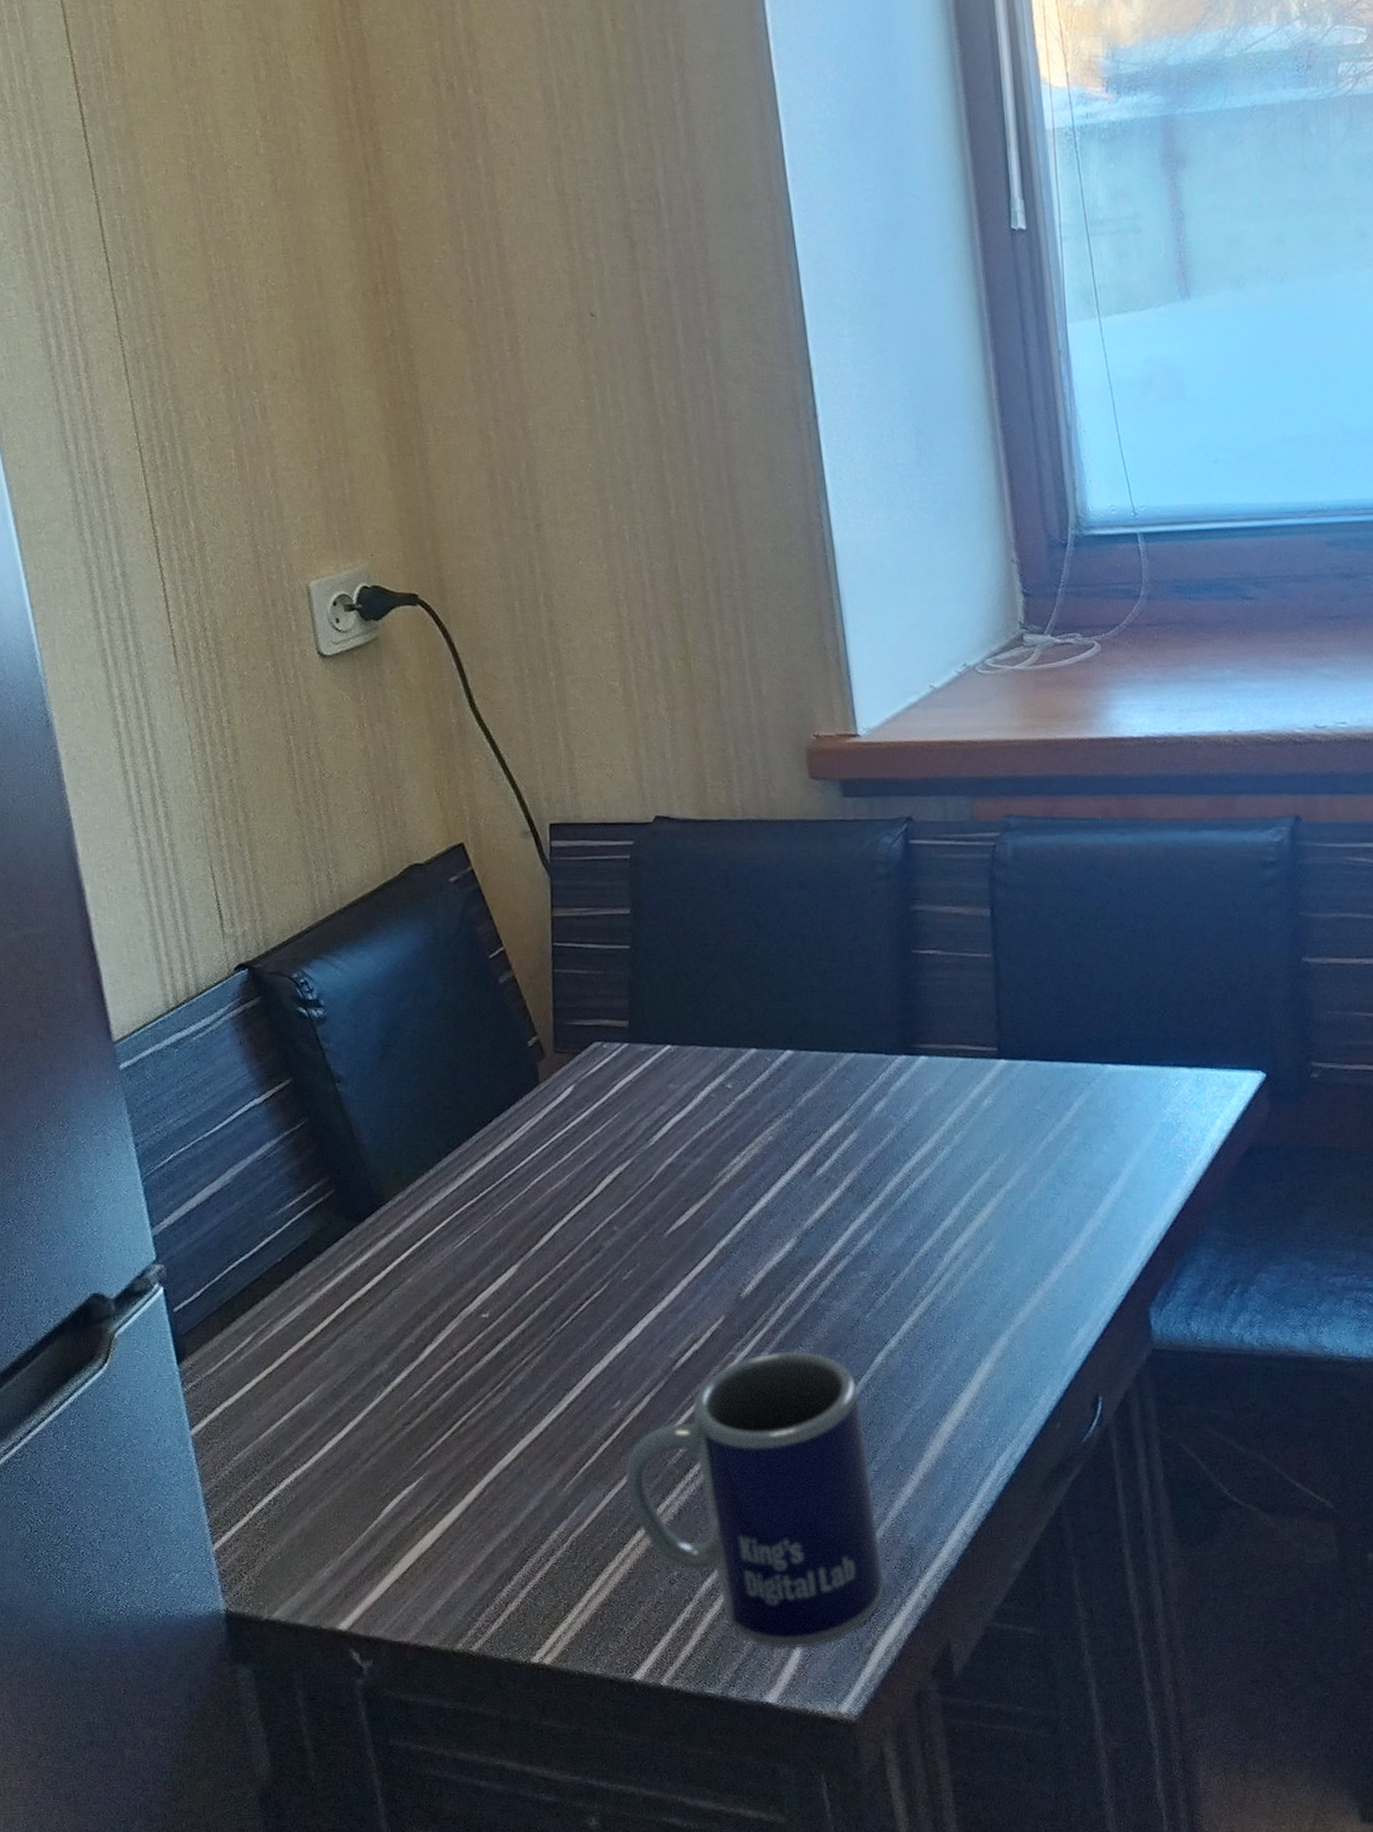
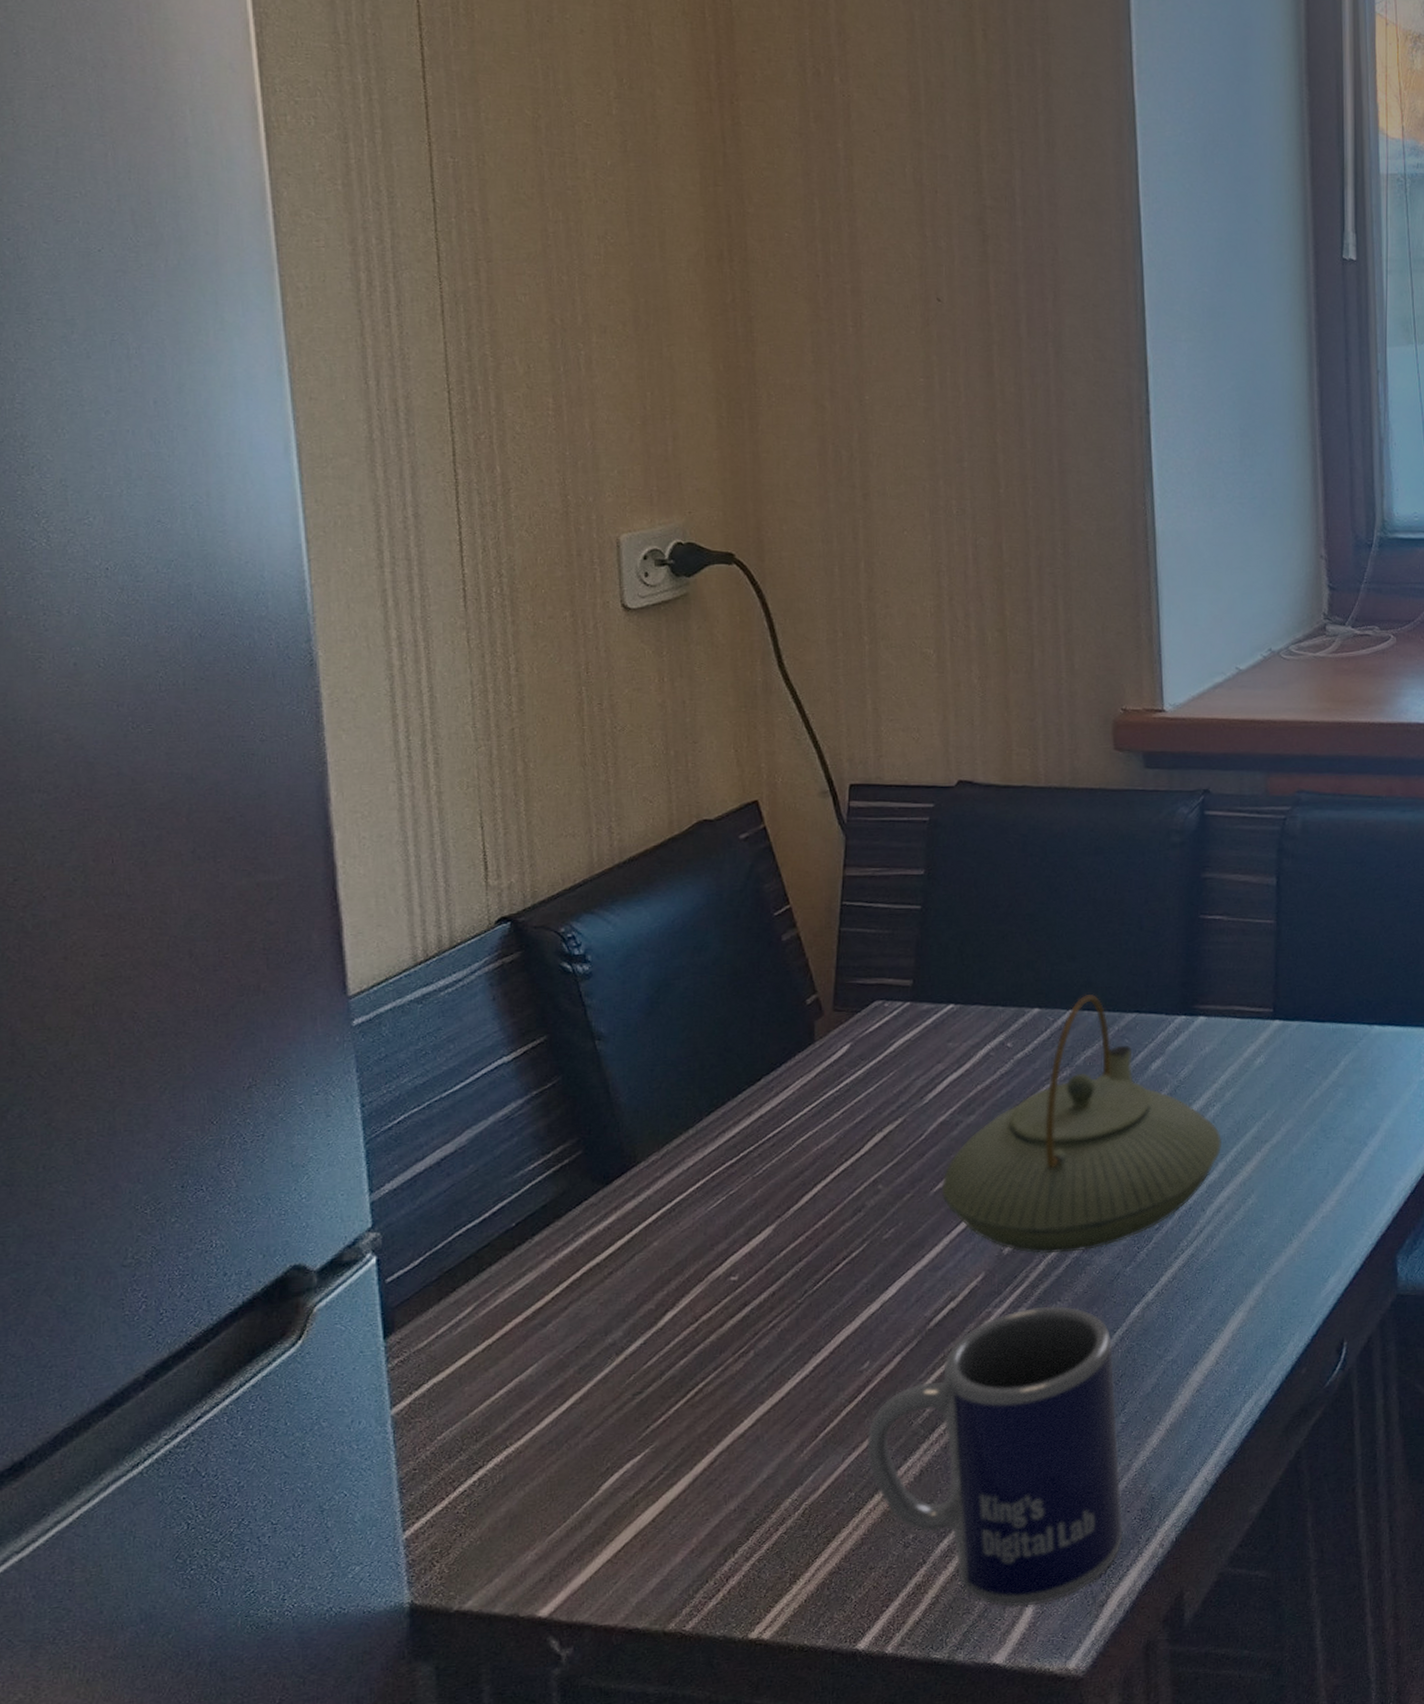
teapot: none [674,1033,955,1299] -> present [941,994,1223,1254]

